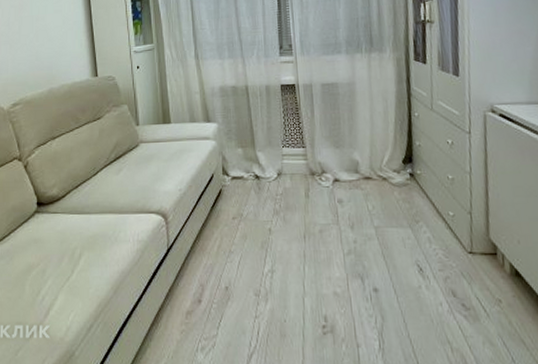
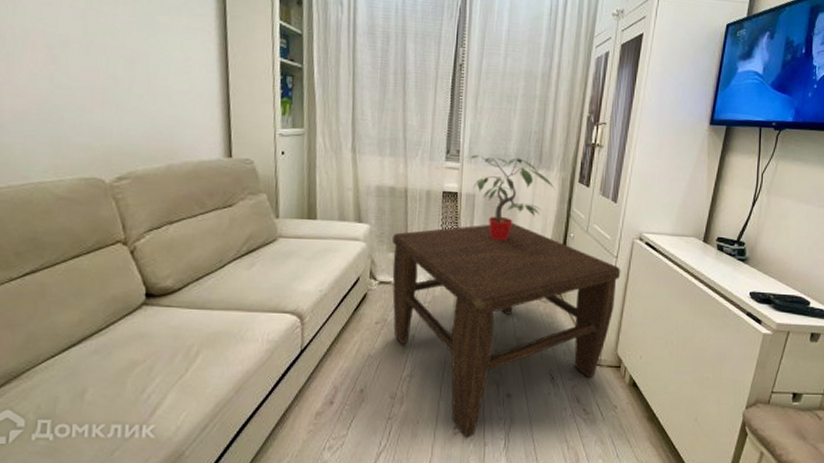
coffee table: none [240,107,478,340] -> present [392,222,621,439]
potted plant: none [296,44,392,127] -> present [464,155,556,241]

